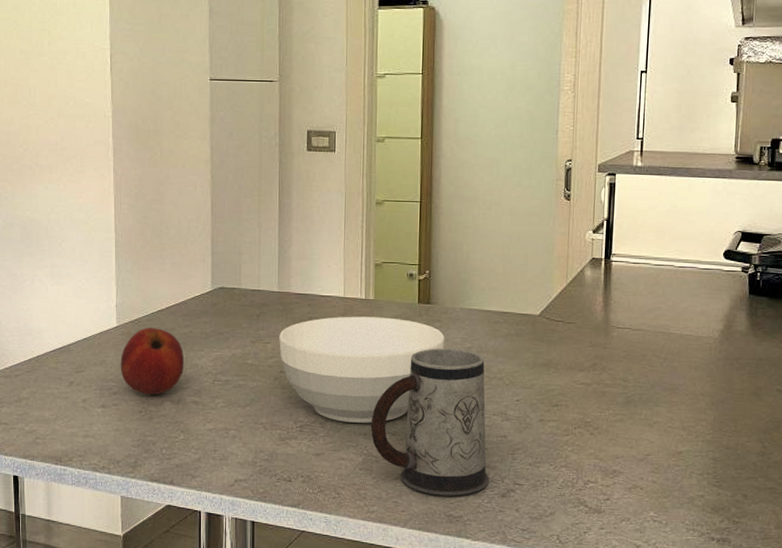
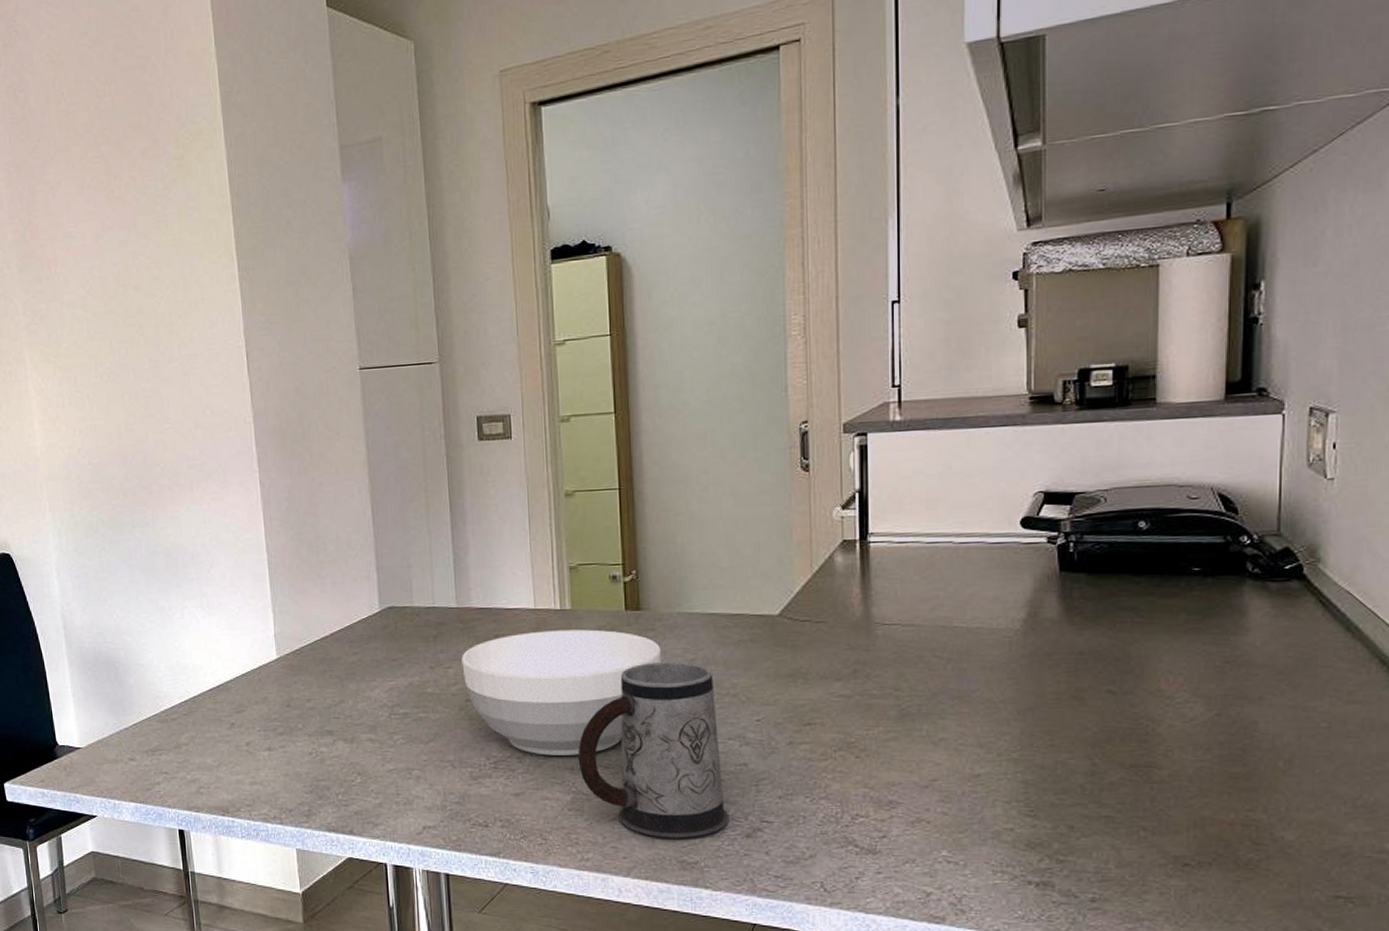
apple: present [120,328,185,395] -> none [283,658,356,733]

